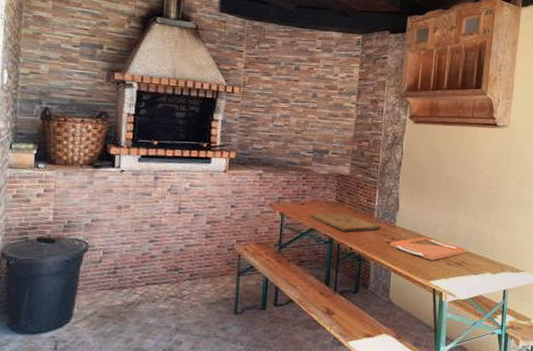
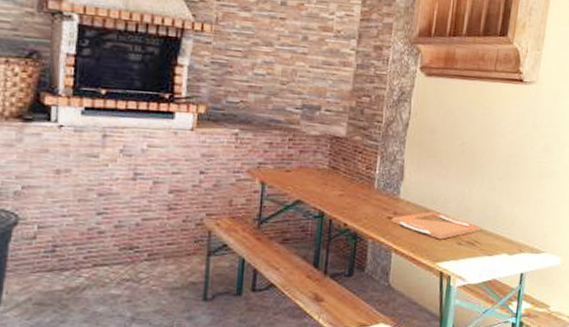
cutting board: present [310,212,380,232] -> none [296,182,381,205]

